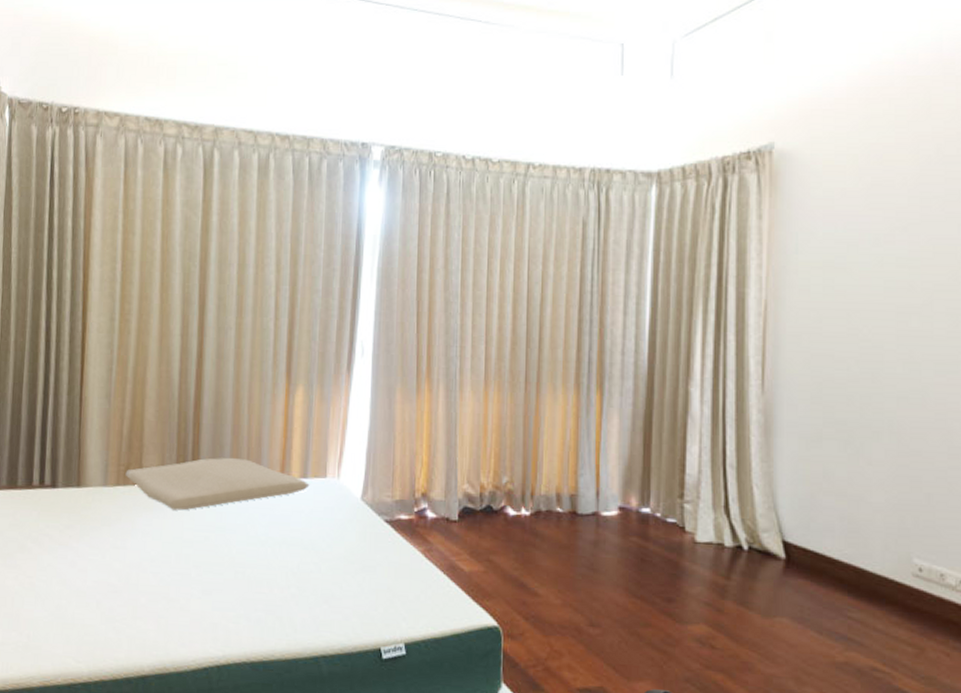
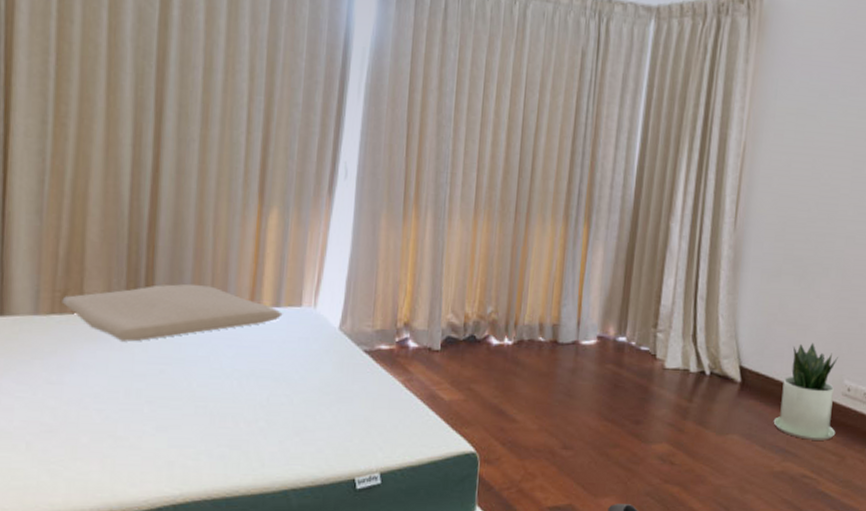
planter: none [829,515,909,629] -> present [773,342,838,441]

